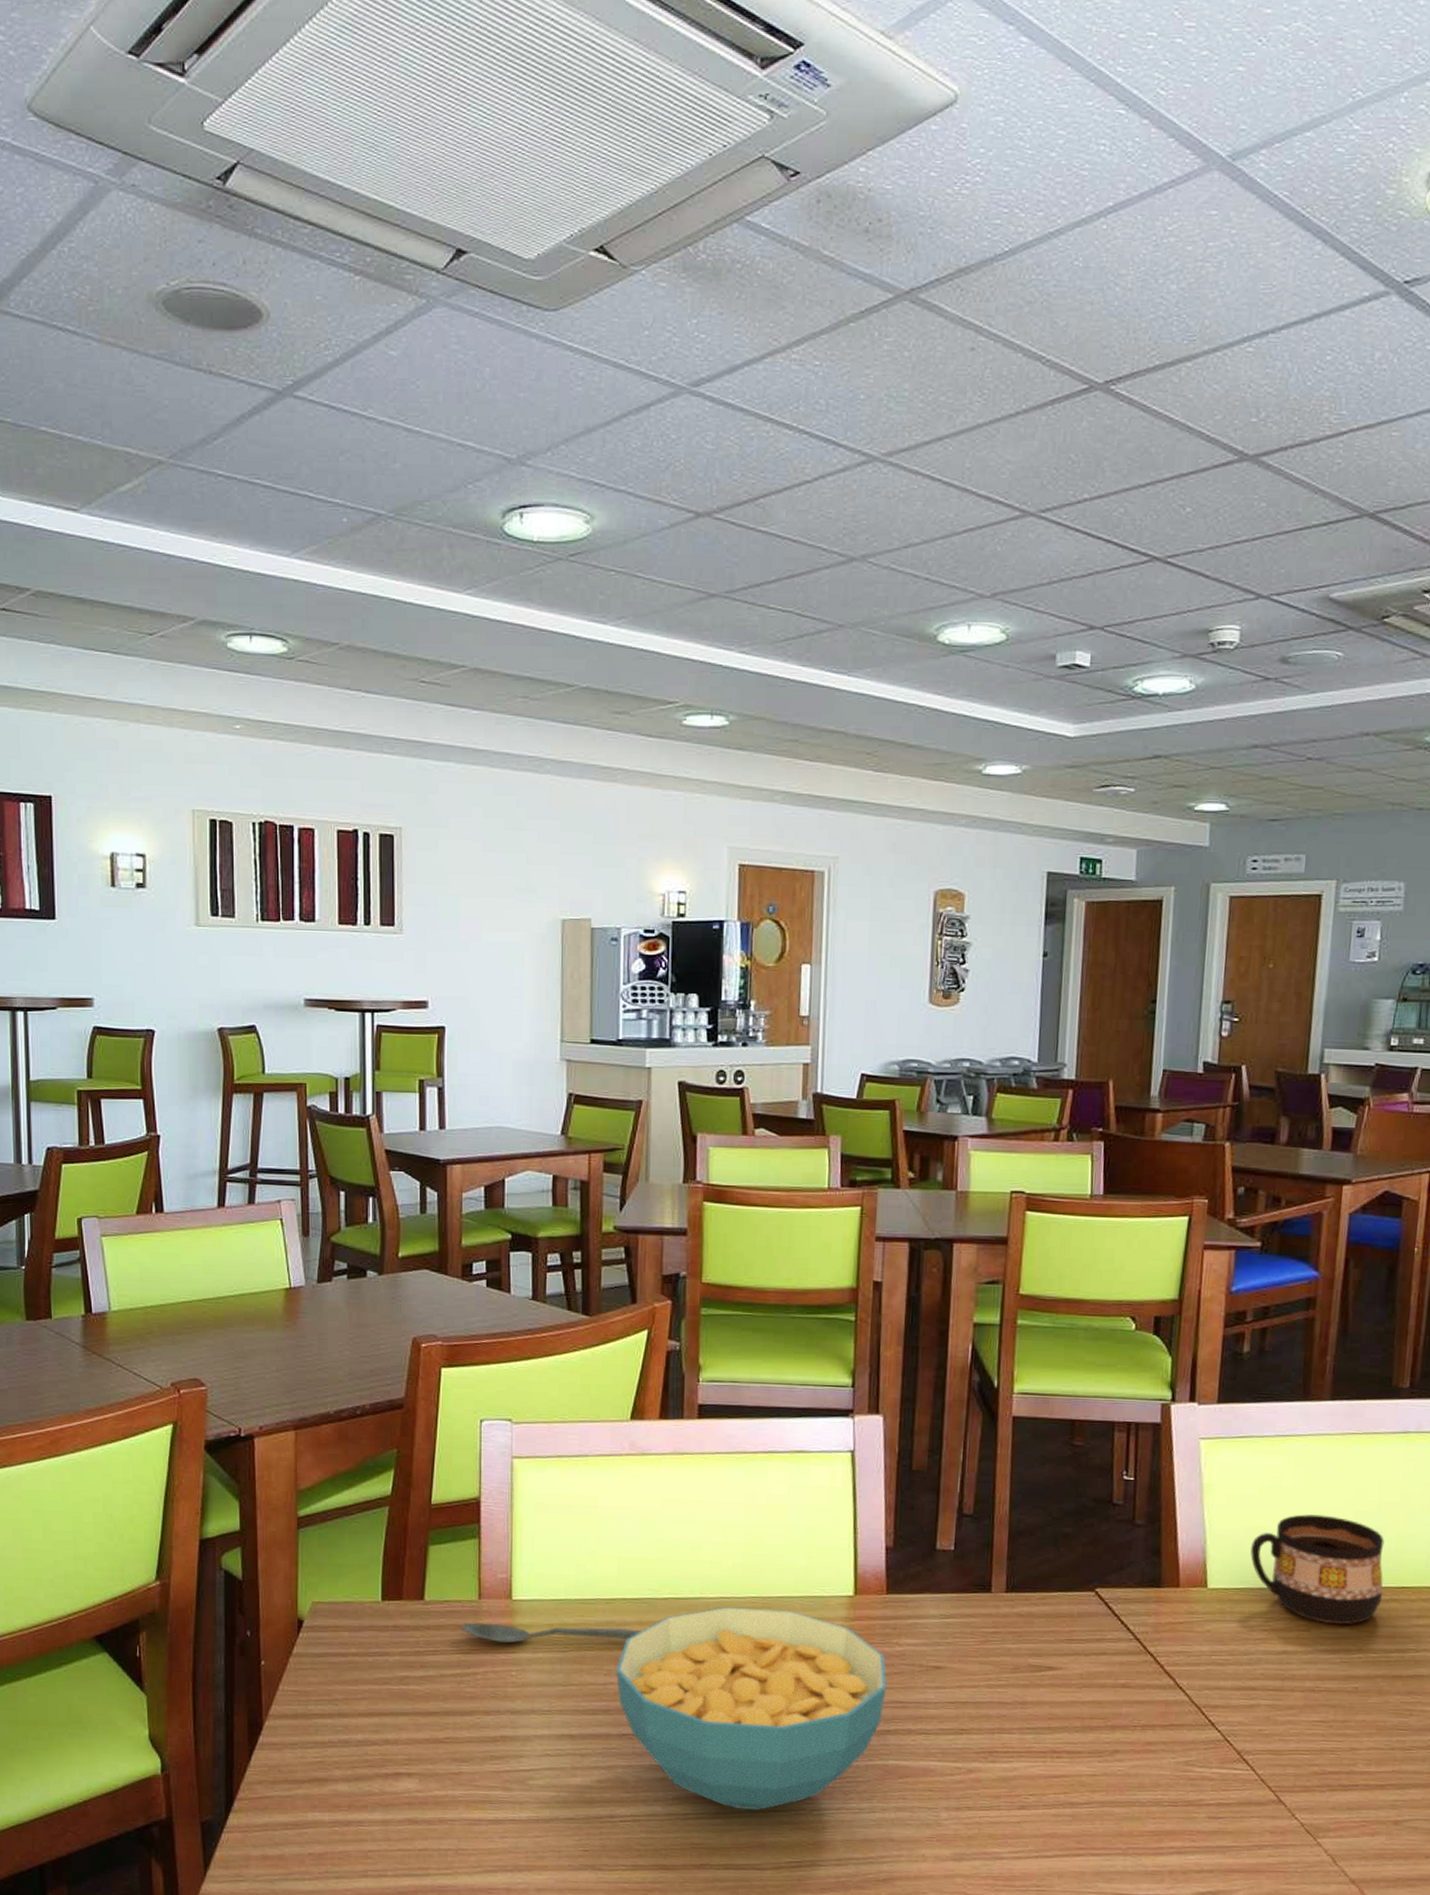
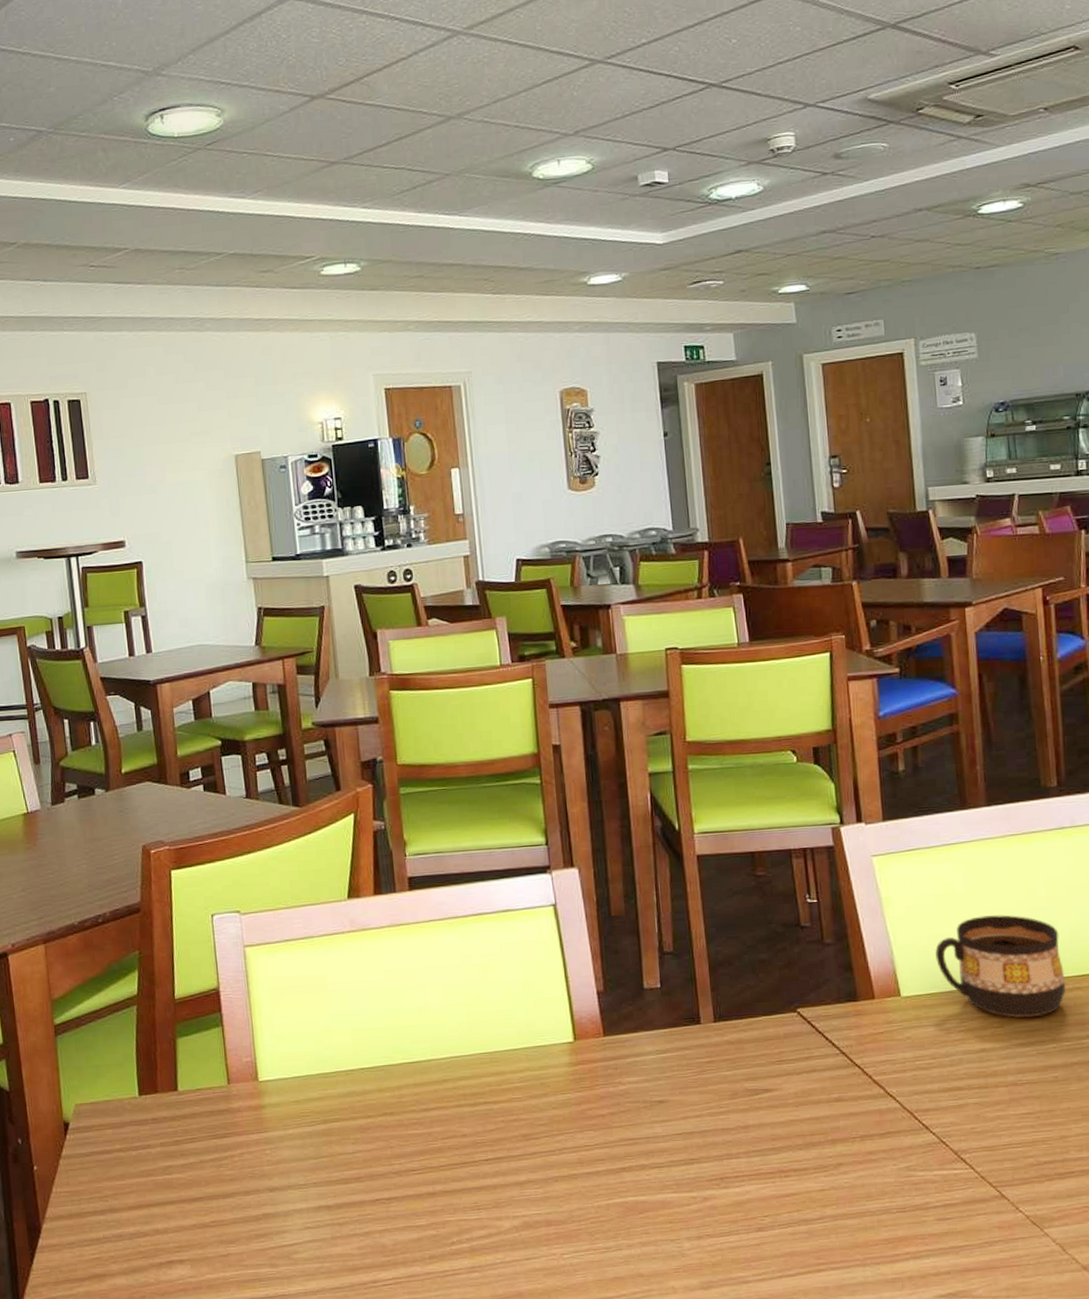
spoon: present [461,1622,641,1643] -> none [214,1096,381,1124]
cereal bowl: present [615,1606,887,1810] -> none [362,1062,616,1262]

